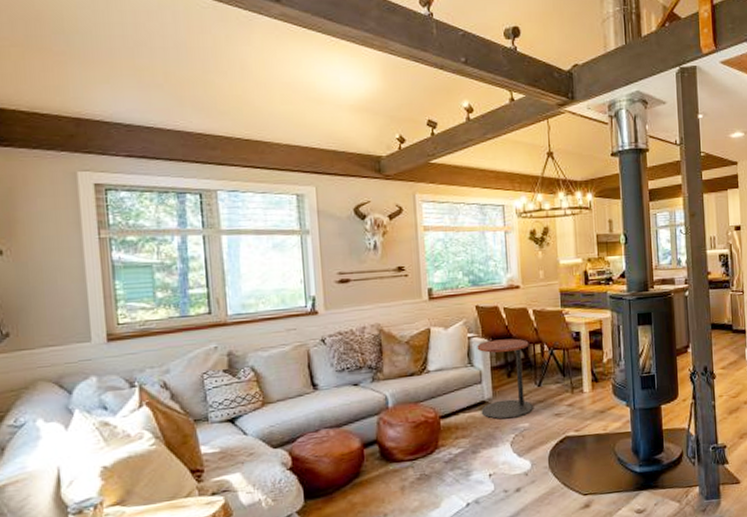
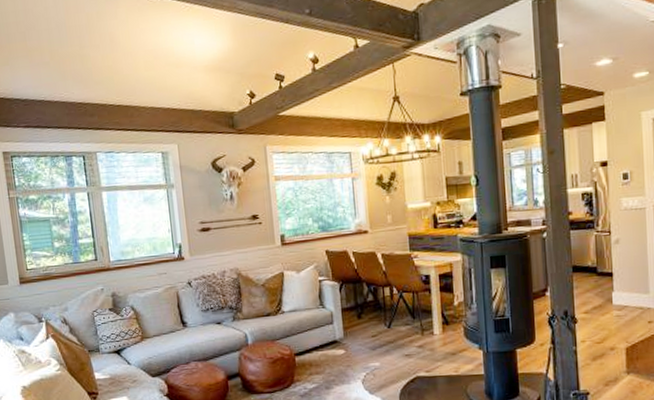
side table: present [477,338,533,420] -> none [327,281,383,358]

